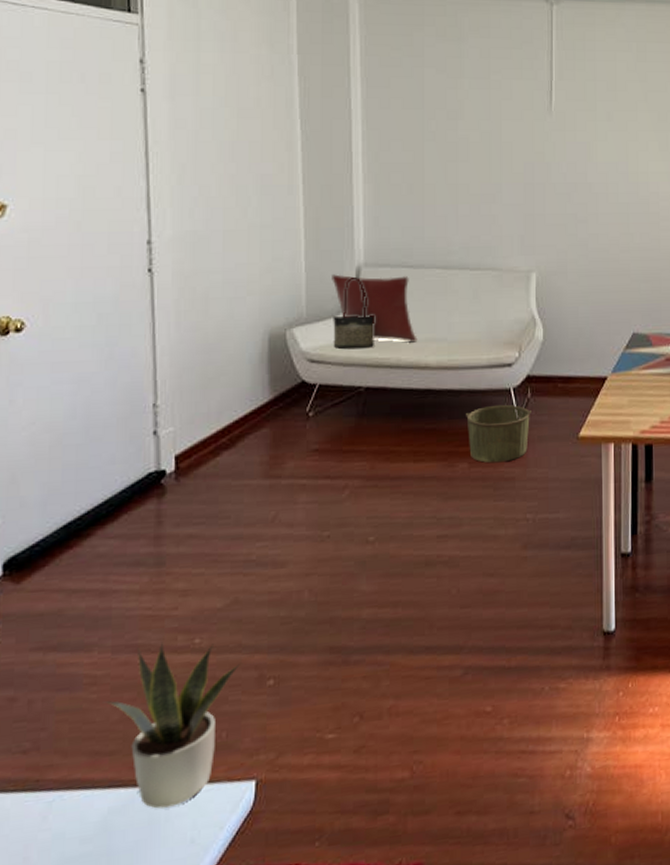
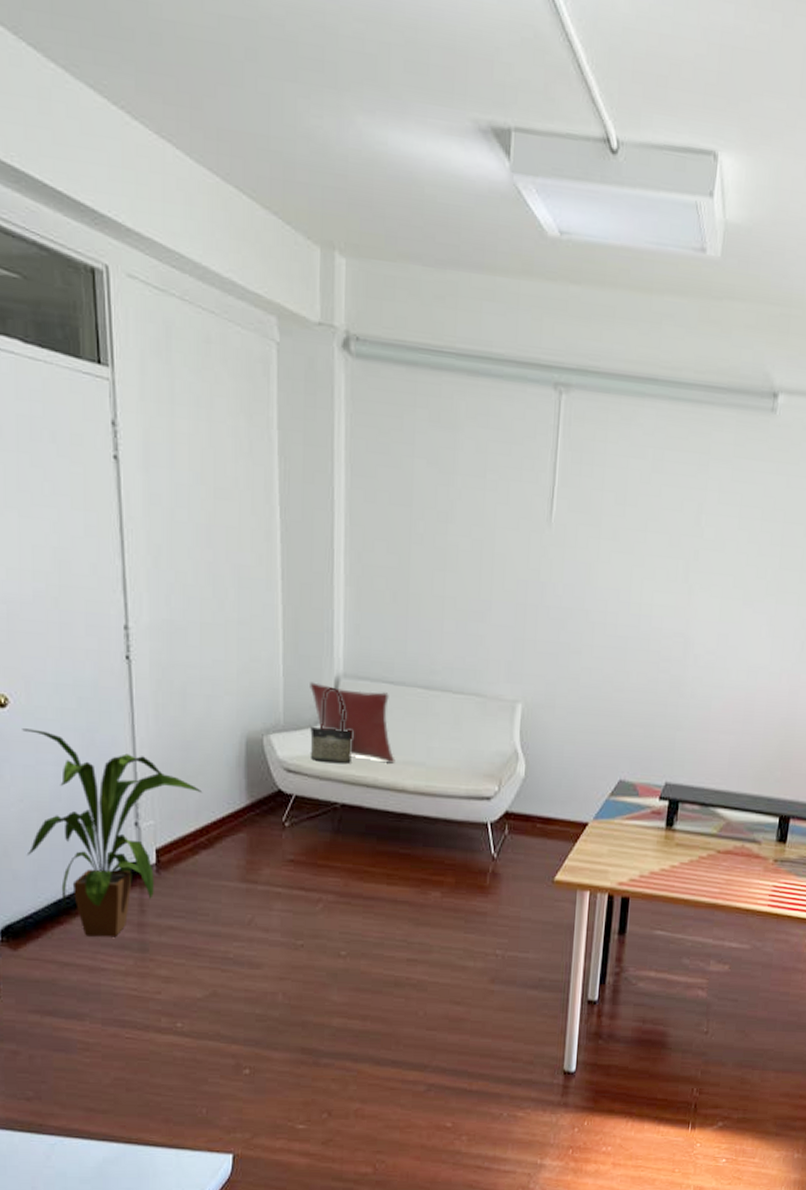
house plant: none [36,350,225,558] -> present [22,728,203,938]
potted plant: present [105,642,242,809] -> none [97,1021,220,1165]
basket: present [466,404,531,463] -> none [441,837,508,896]

